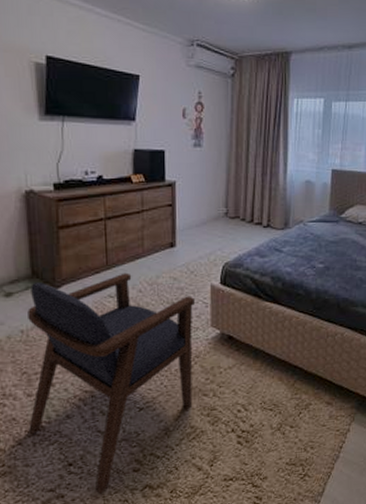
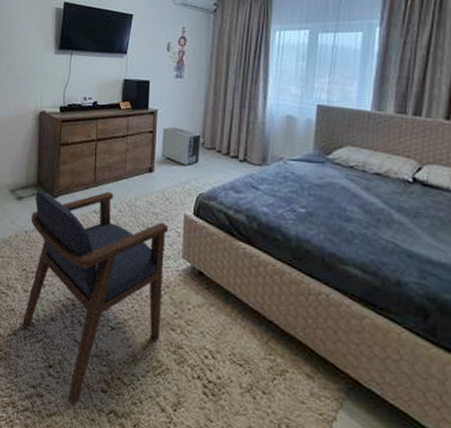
air purifier: none [182,199,225,237] -> present [161,127,201,166]

